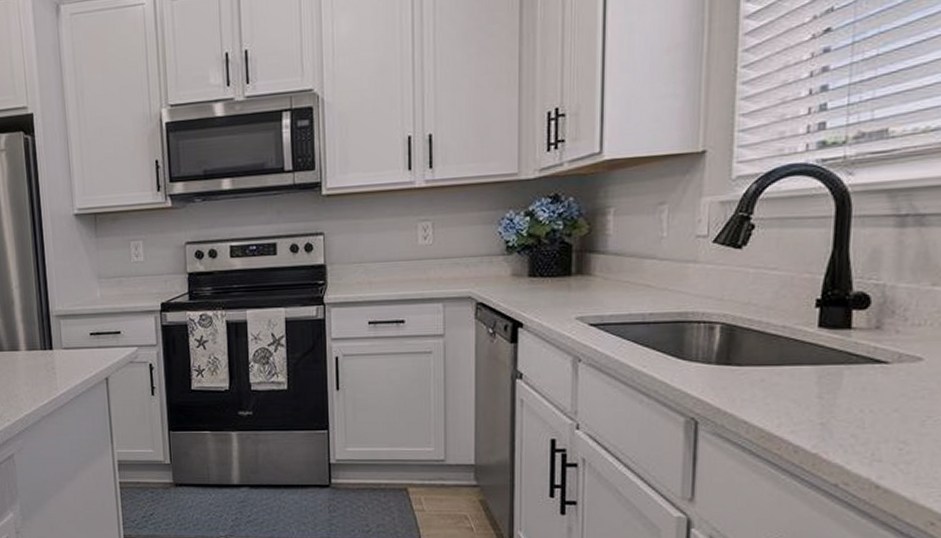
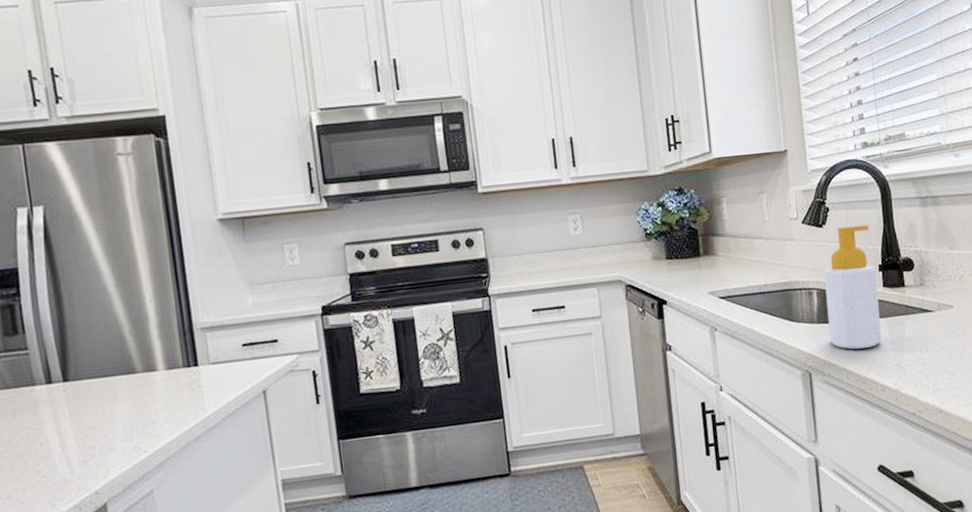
soap bottle: none [730,247,812,400] -> present [824,224,882,349]

